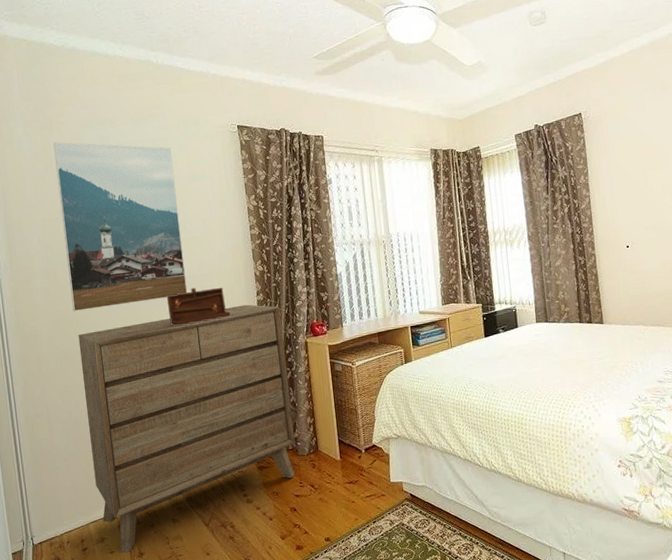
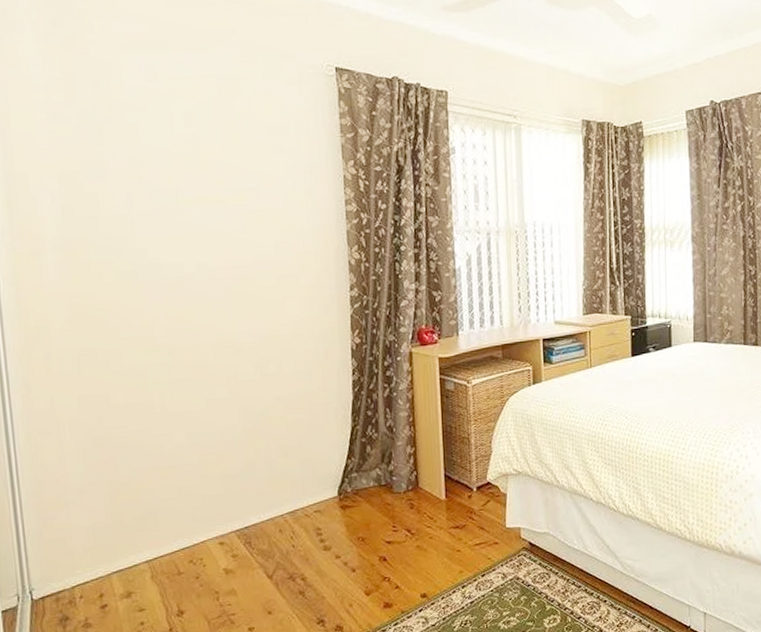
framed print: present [53,142,188,312] -> none [77,68,258,298]
dresser: present [78,304,296,554] -> none [104,301,390,612]
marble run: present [166,287,232,327] -> none [229,275,315,325]

